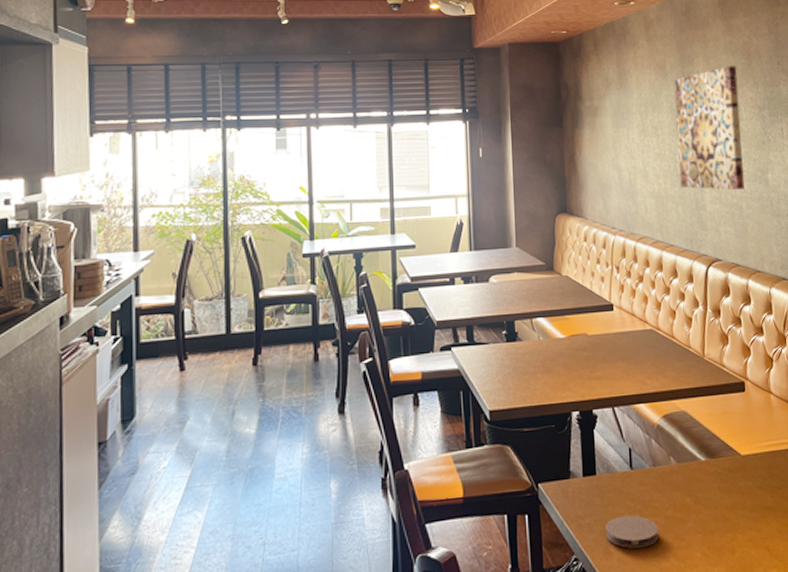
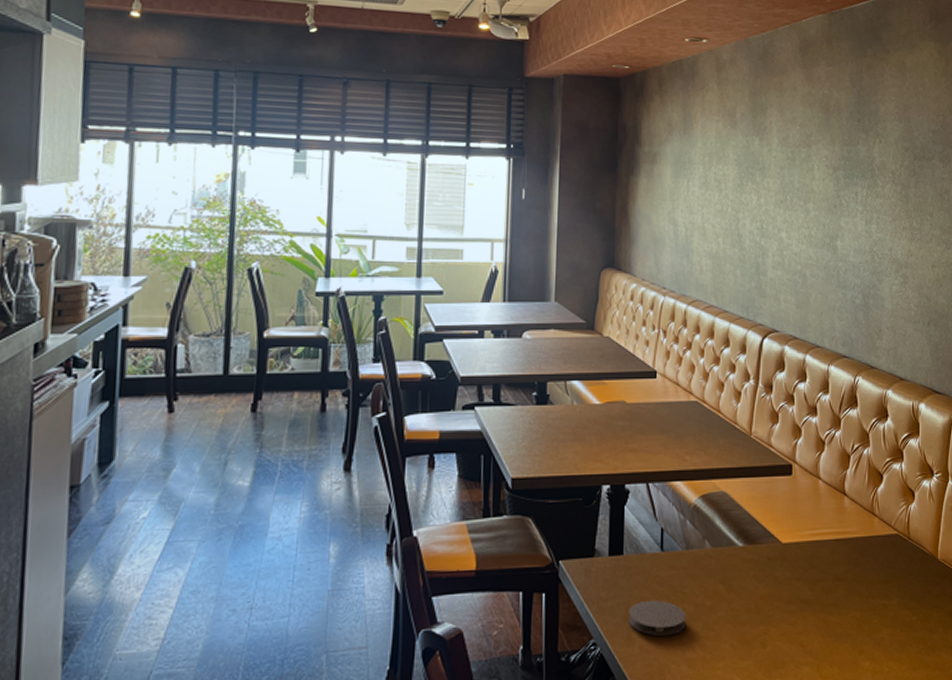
wall art: present [674,65,745,191] -> none [740,118,813,257]

